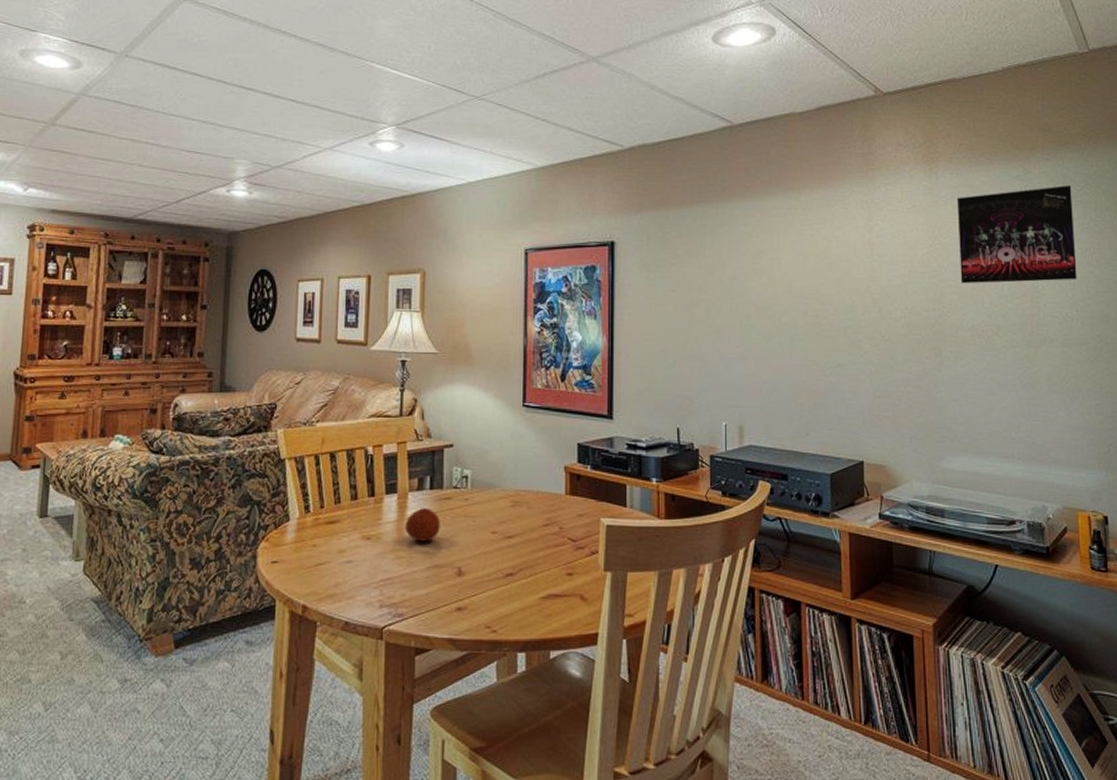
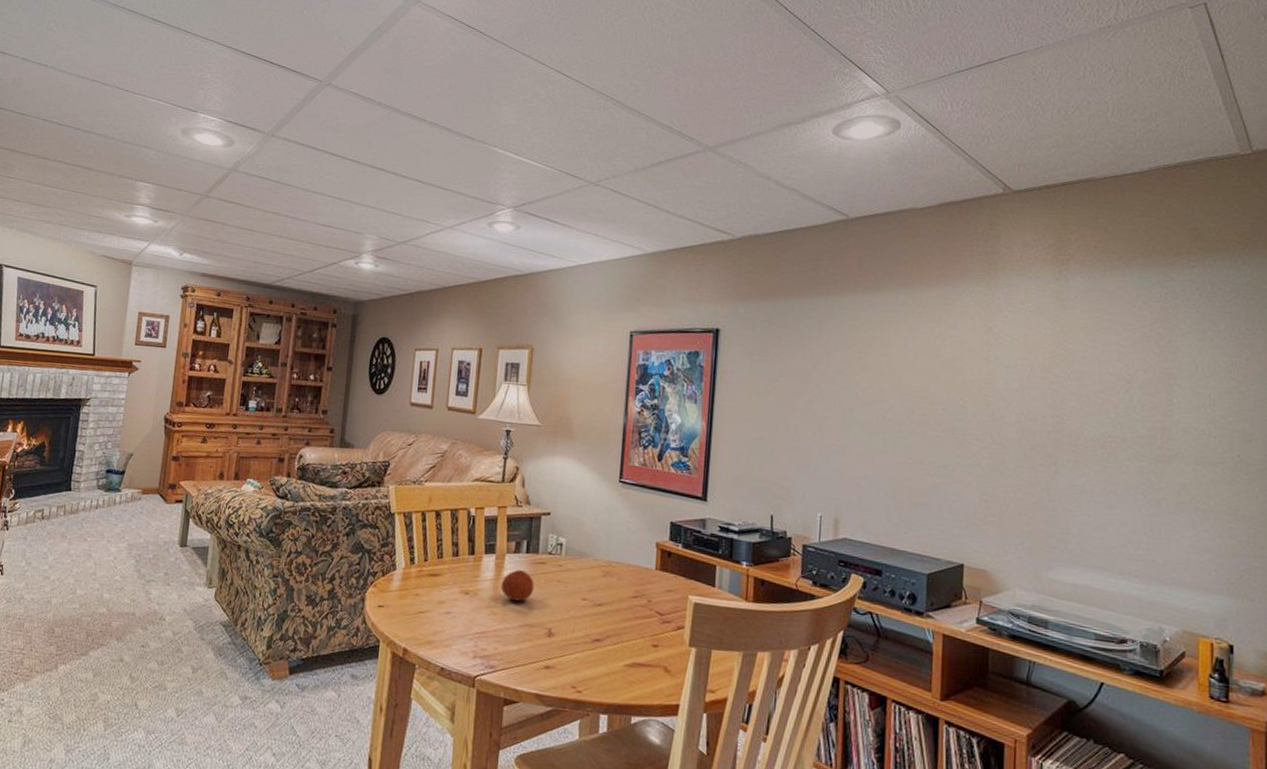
album cover: present [956,185,1077,284] -> none [1084,294,1220,396]

